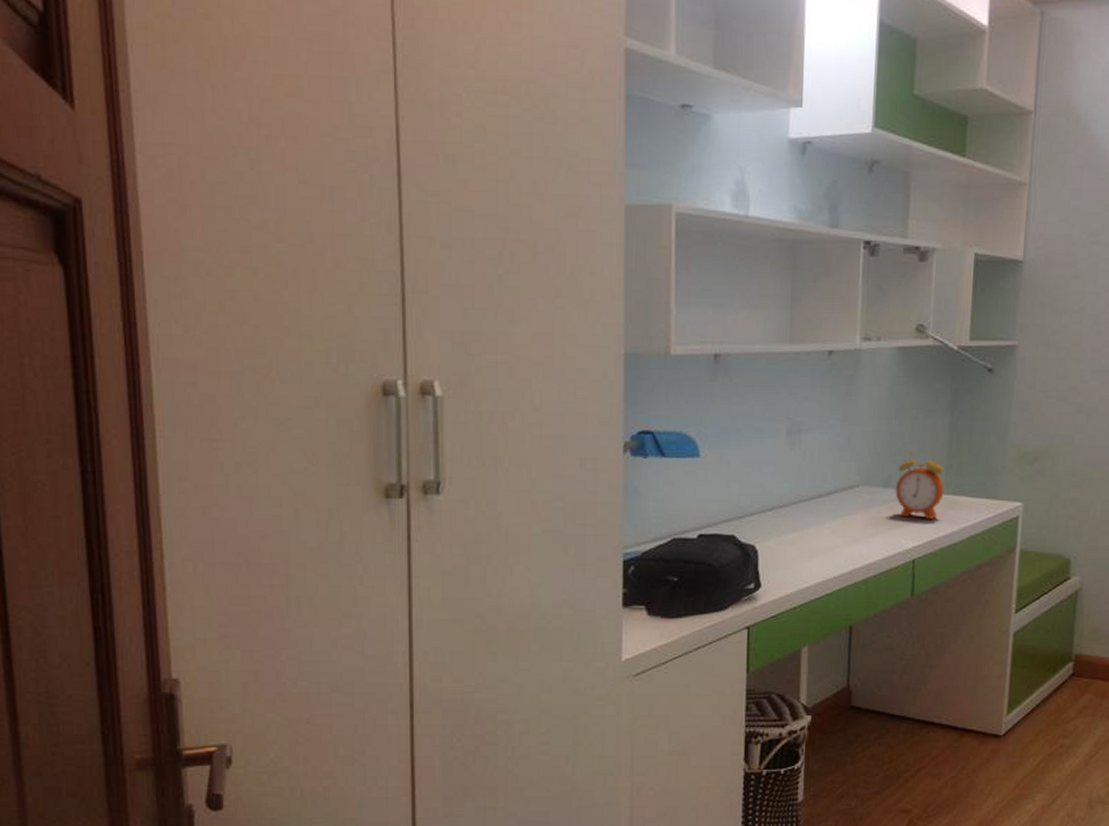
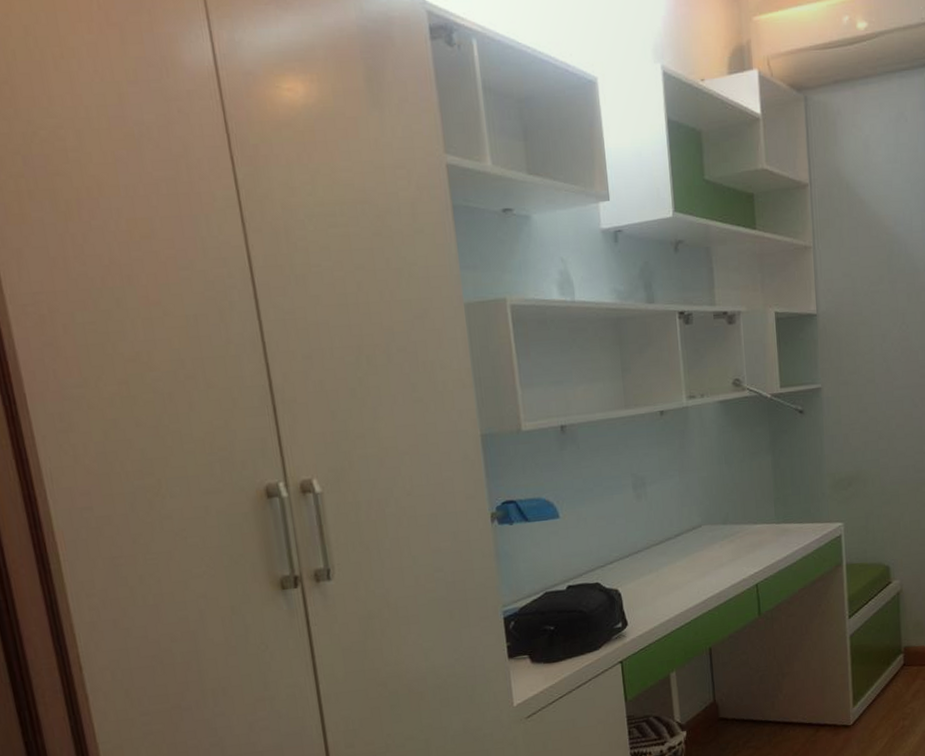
alarm clock: present [895,450,944,519] -> none [733,488,775,549]

